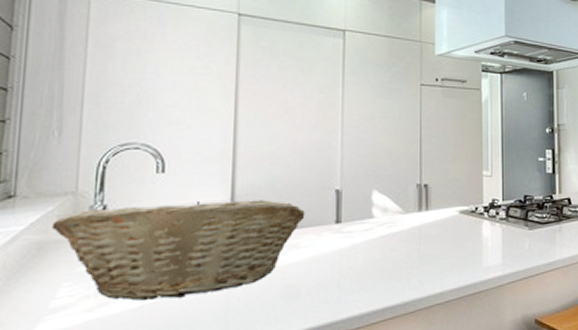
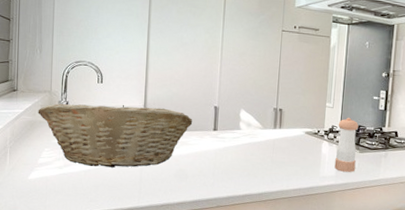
pepper shaker: none [500,186,526,257] -> present [334,117,359,172]

